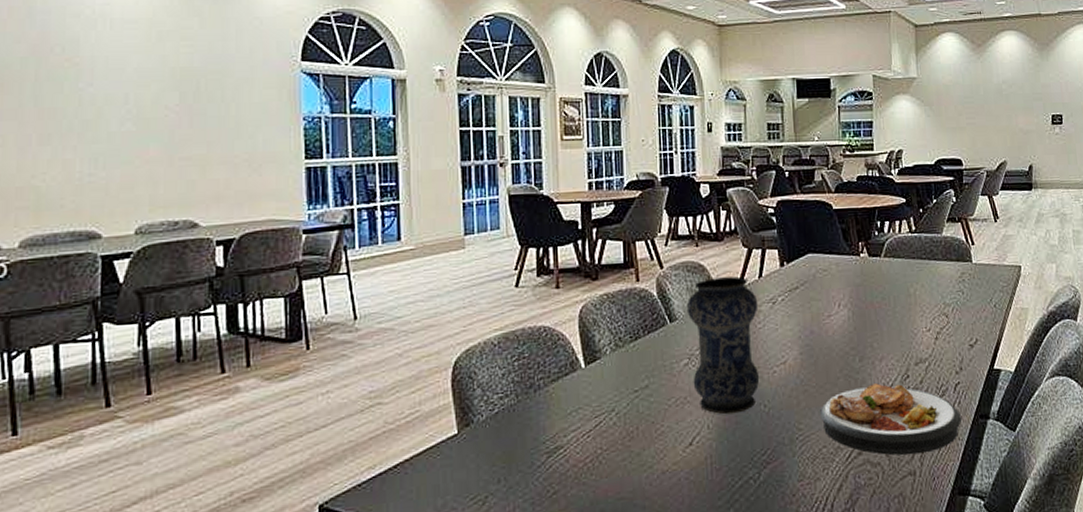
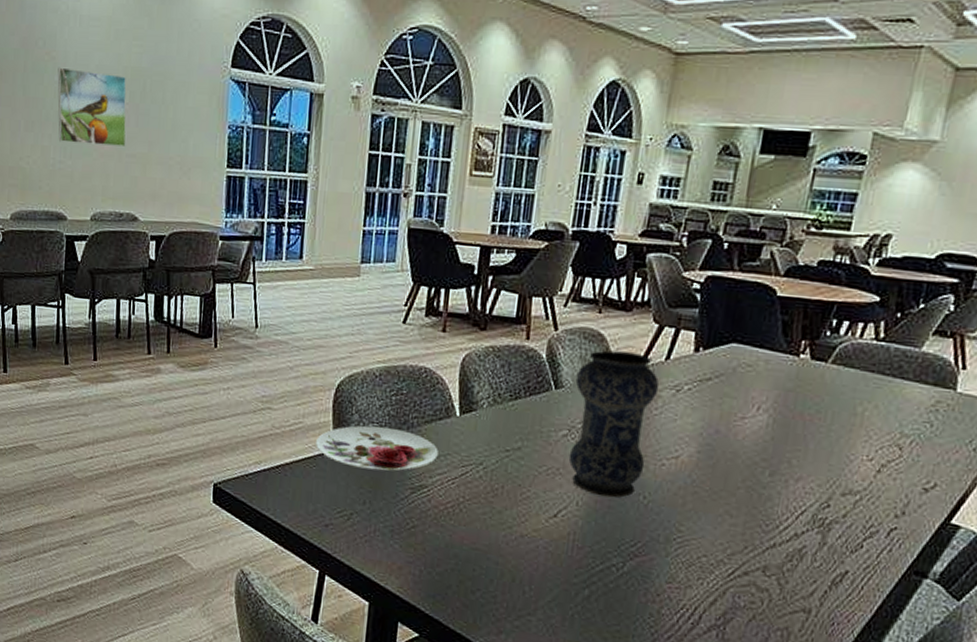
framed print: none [82,73,178,153] -> present [57,67,127,147]
plate: none [437,394,569,445] -> present [316,425,439,471]
plate: present [820,383,961,456] -> none [707,503,889,595]

